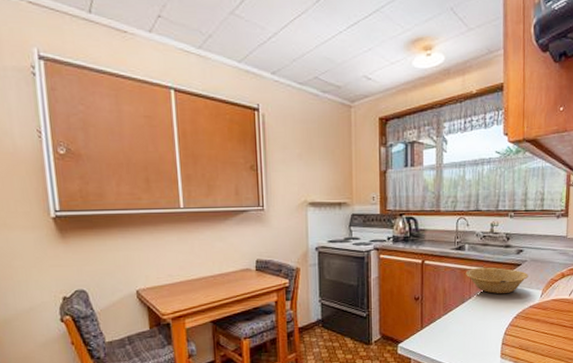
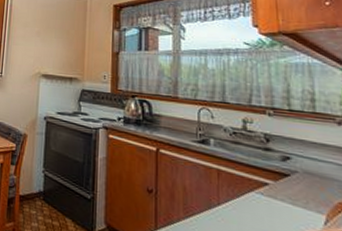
bowl: present [465,267,528,294] -> none [211,168,302,210]

